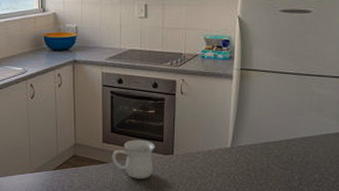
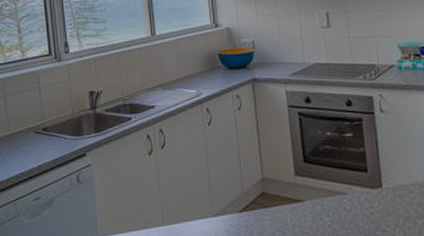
mug: present [112,140,155,179] -> none [307,170,360,221]

